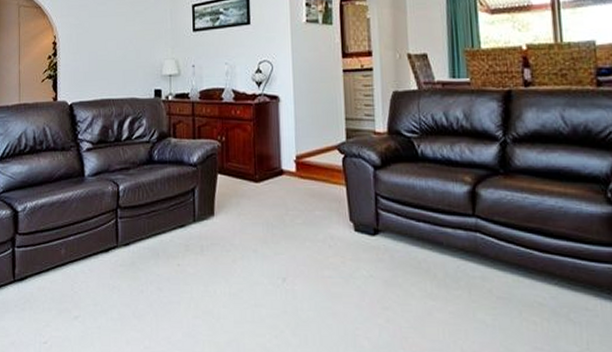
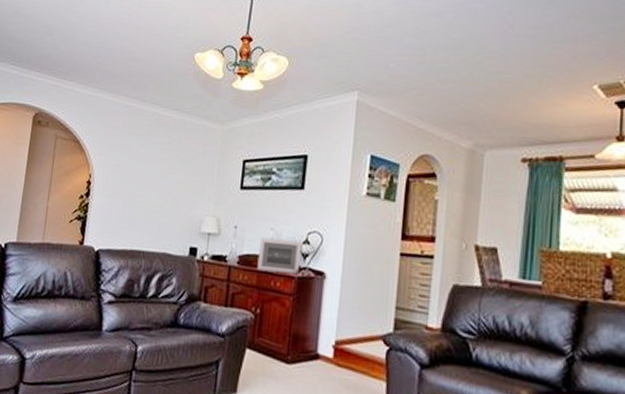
picture frame: none [216,71,256,103] -> present [257,238,302,275]

